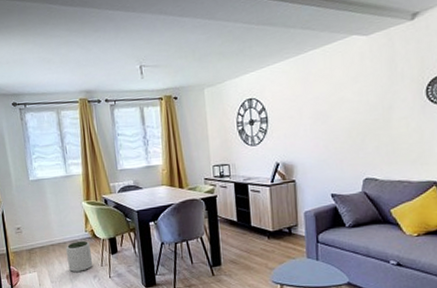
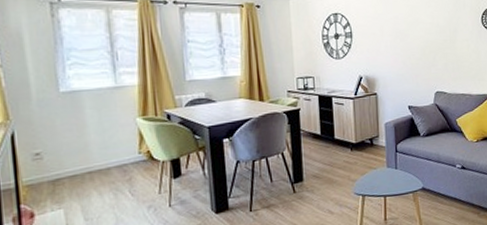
plant pot: present [66,241,93,273] -> none [110,165,148,205]

